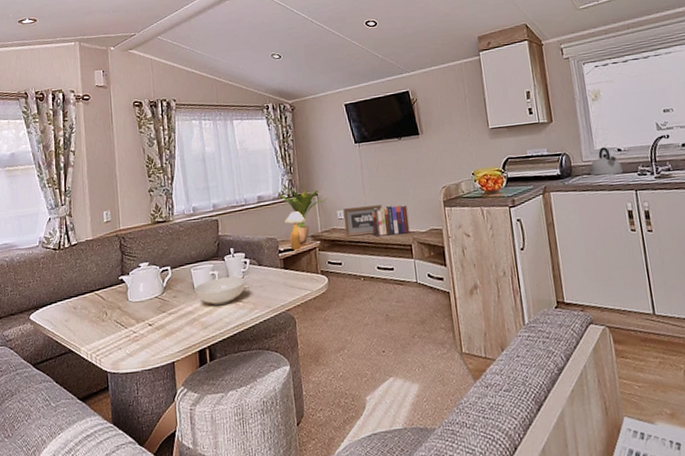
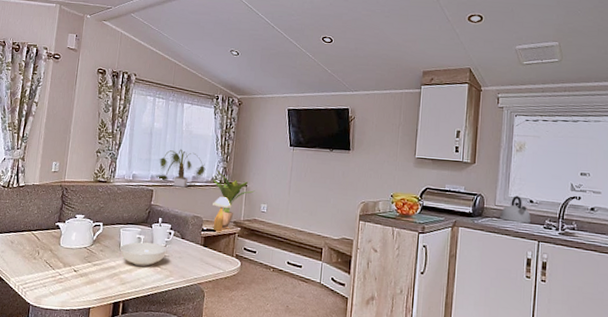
plant: none [216,169,271,212] -> present [155,149,206,189]
picture frame: present [343,205,383,237] -> none [264,203,303,232]
books: present [371,204,410,237] -> none [290,208,326,237]

